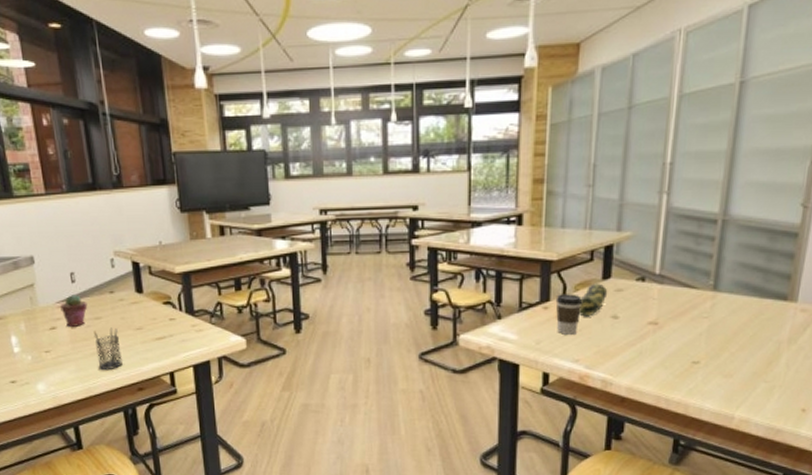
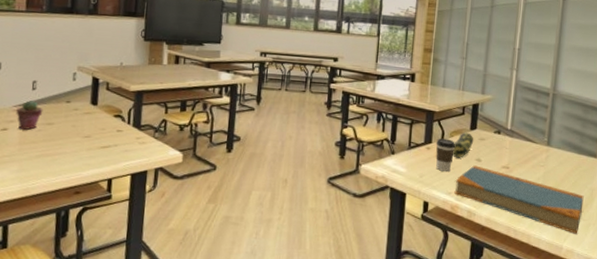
pencil holder: present [93,327,122,371] -> none [41,133,67,173]
book: none [583,324,767,400] -> present [454,165,584,234]

